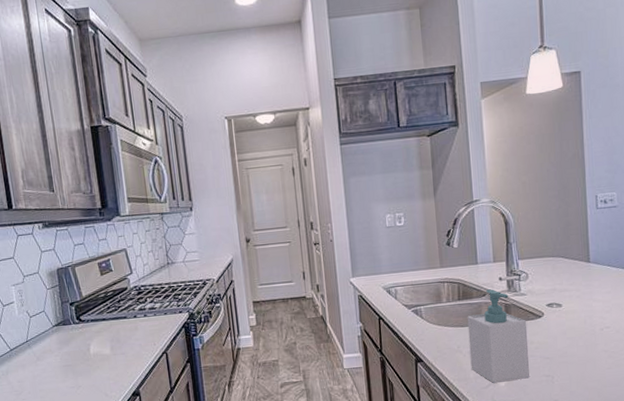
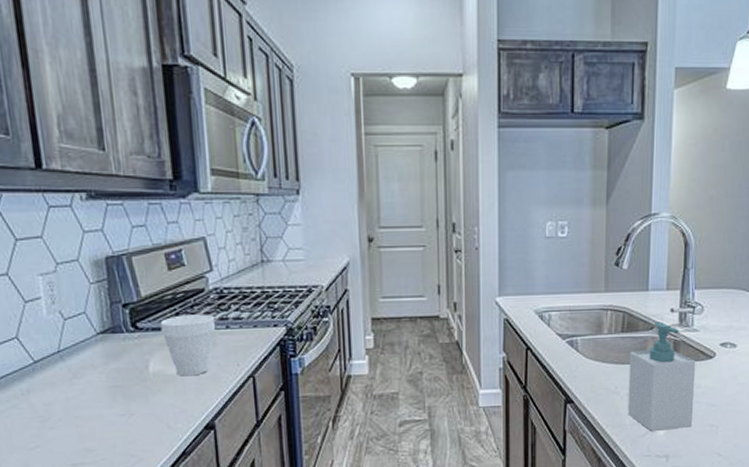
cup: none [97,306,137,356] -> present [160,314,216,377]

